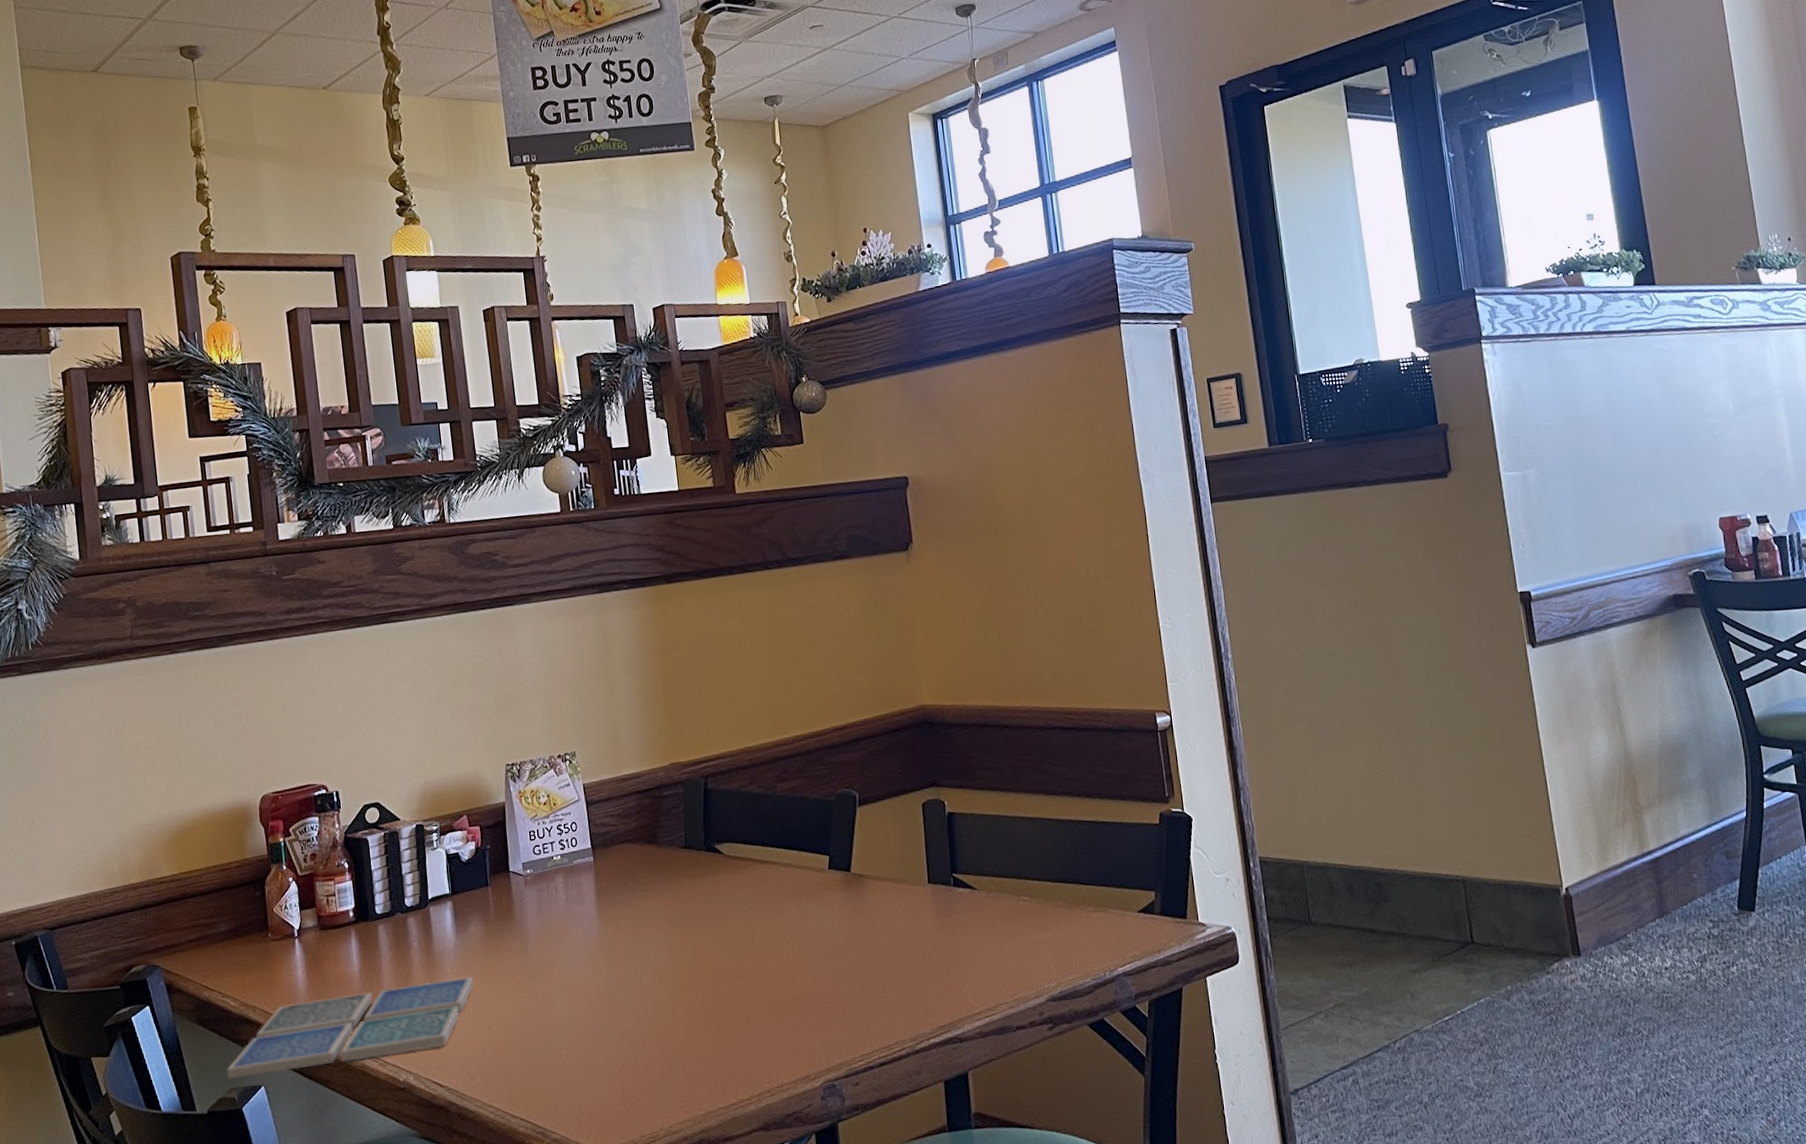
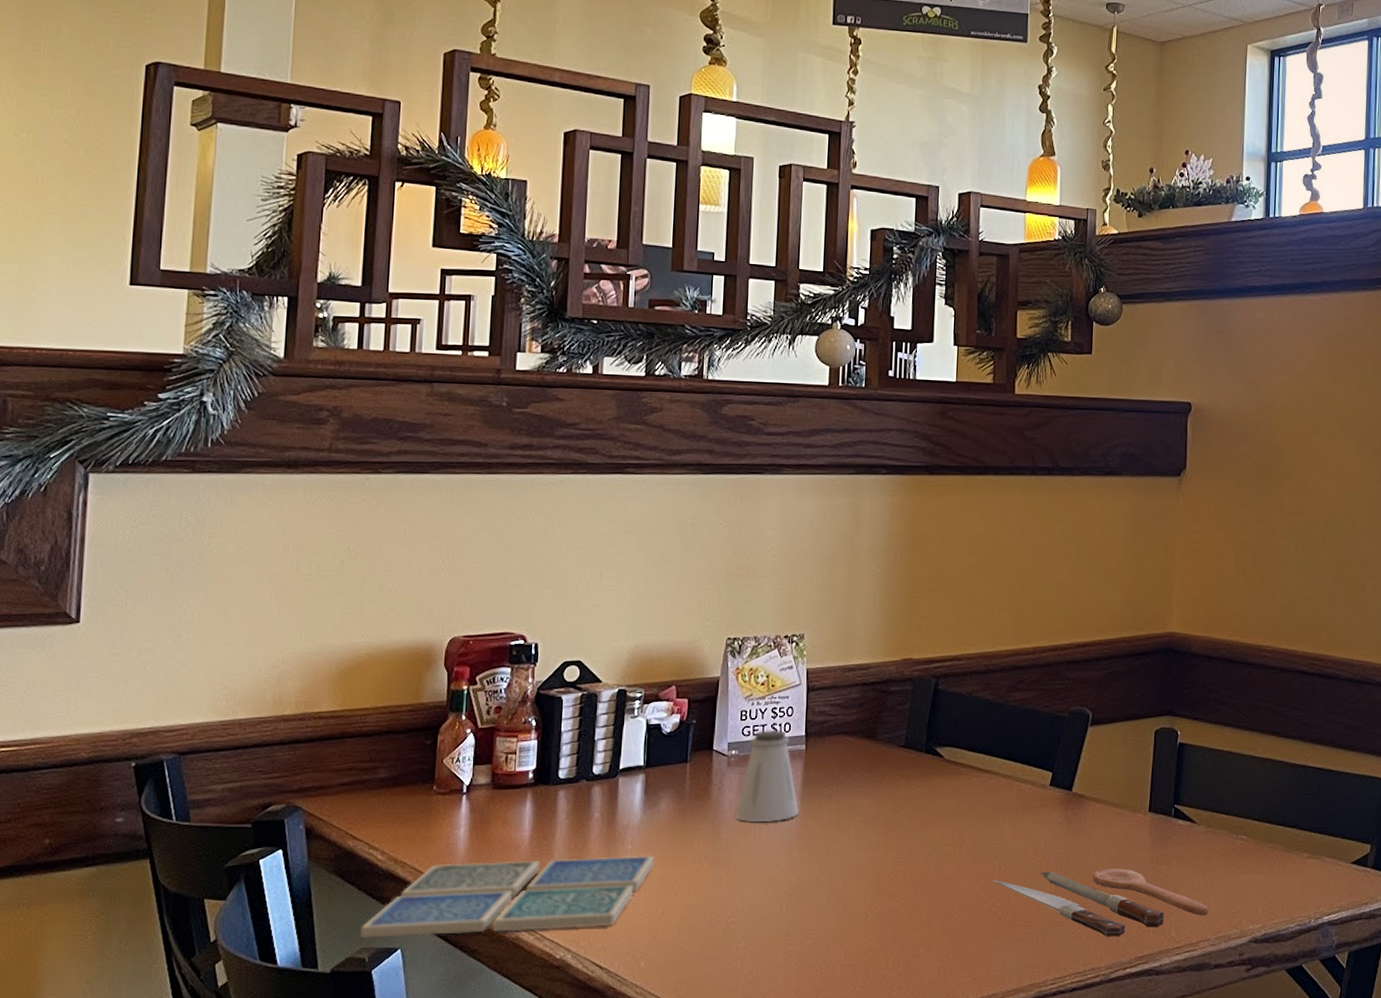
saltshaker: none [538,845,597,936] -> present [734,730,799,822]
spoon: none [788,942,1002,1010] -> present [993,869,1208,938]

